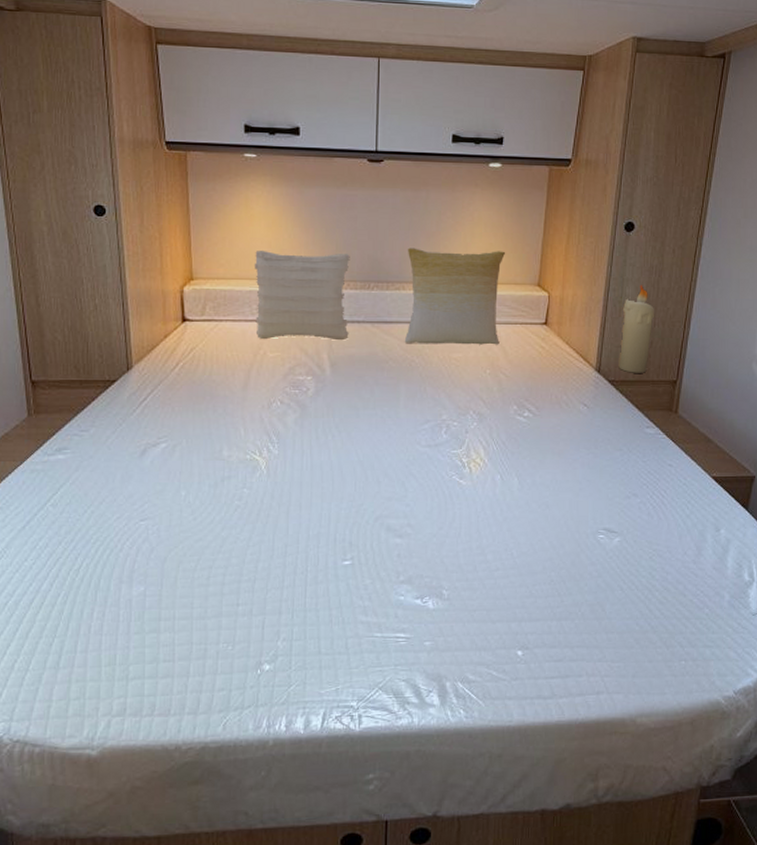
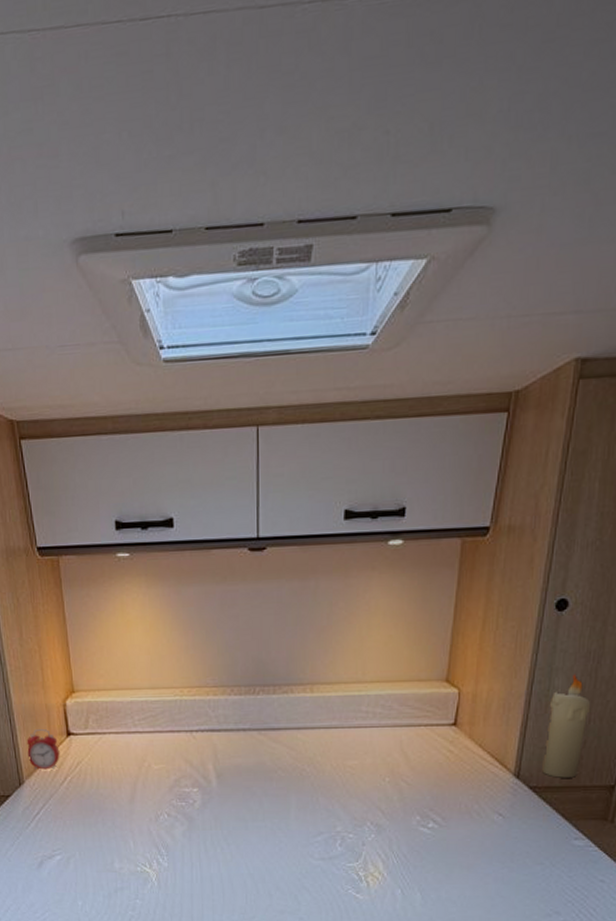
alarm clock: none [139,314,173,355] -> present [27,729,60,770]
pillow: present [254,251,350,341] -> none [133,657,235,752]
pillow: present [404,247,506,345] -> none [294,643,408,752]

